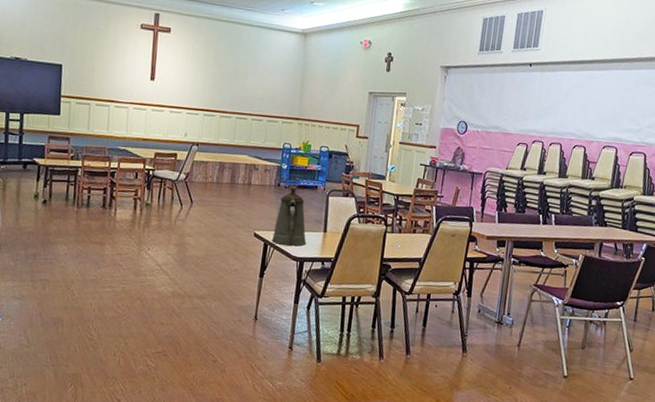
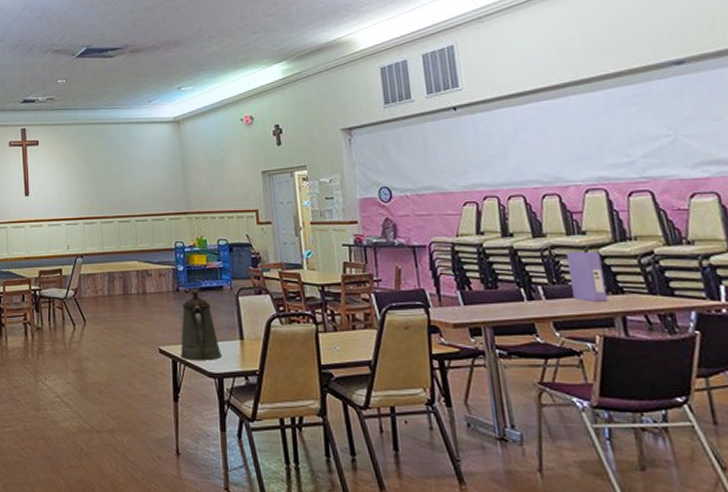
binder: none [573,191,599,232] -> present [565,251,609,303]

